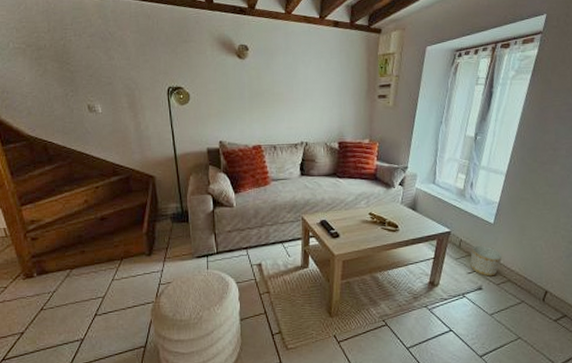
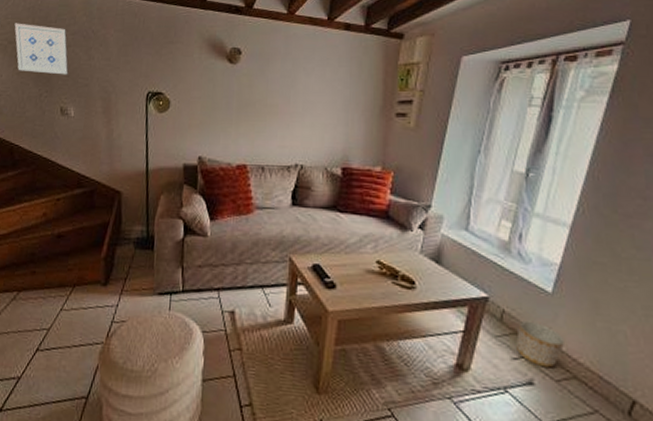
wall art: none [30,26,91,75] -> present [14,23,69,75]

